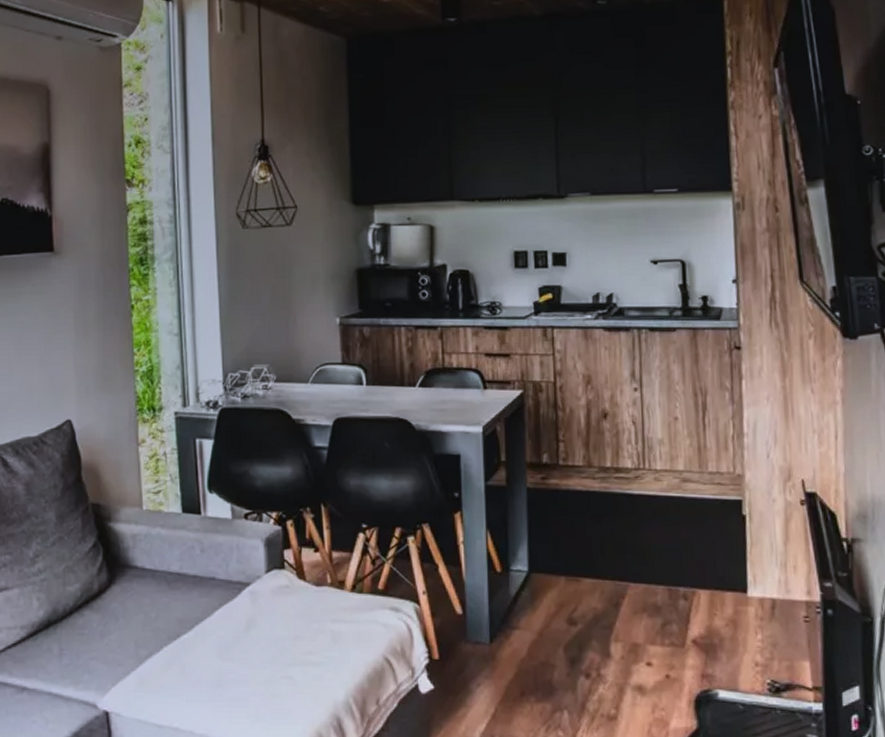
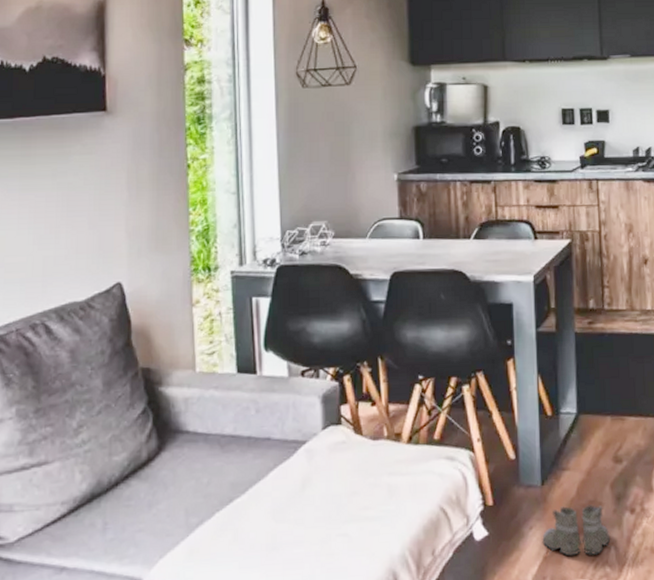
boots: none [490,666,571,717] -> present [542,505,618,556]

